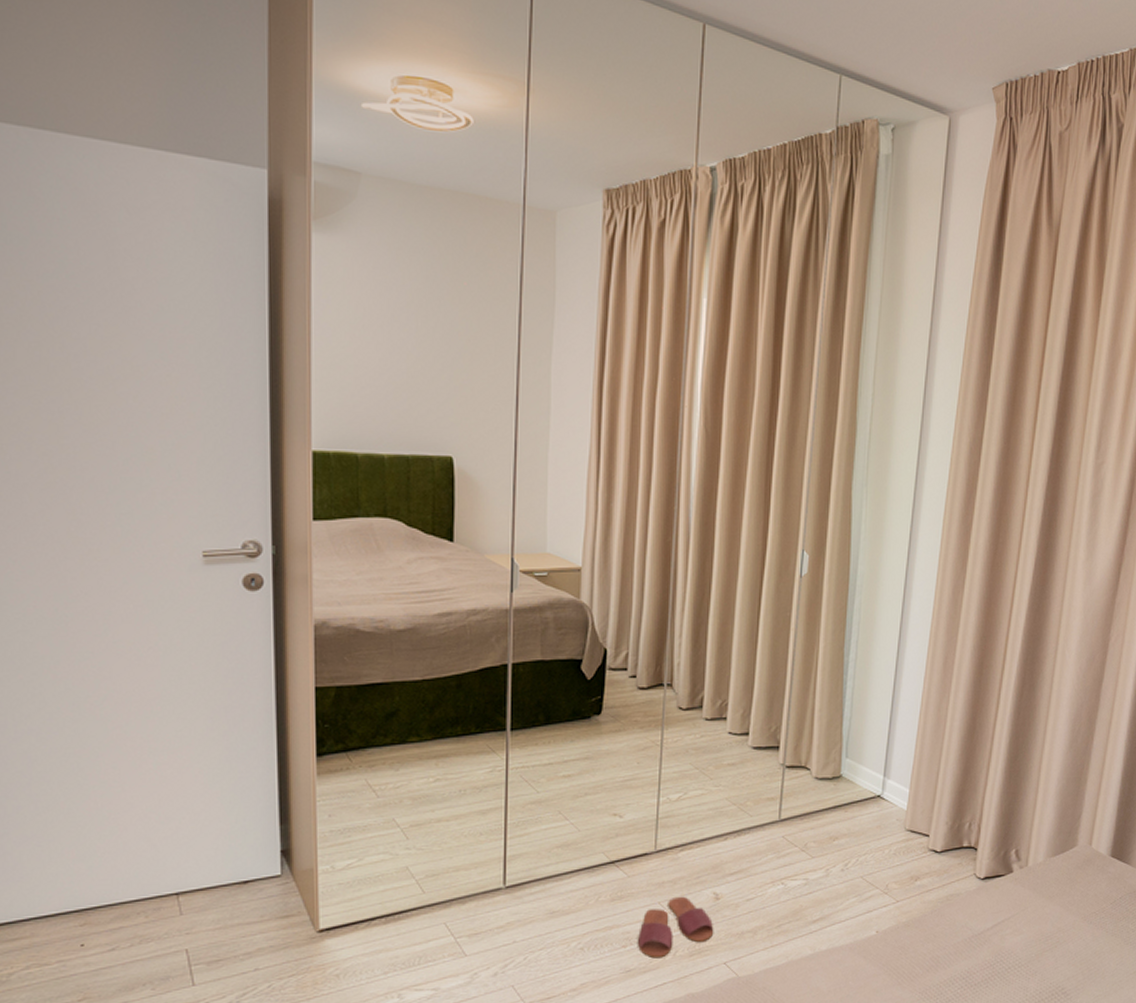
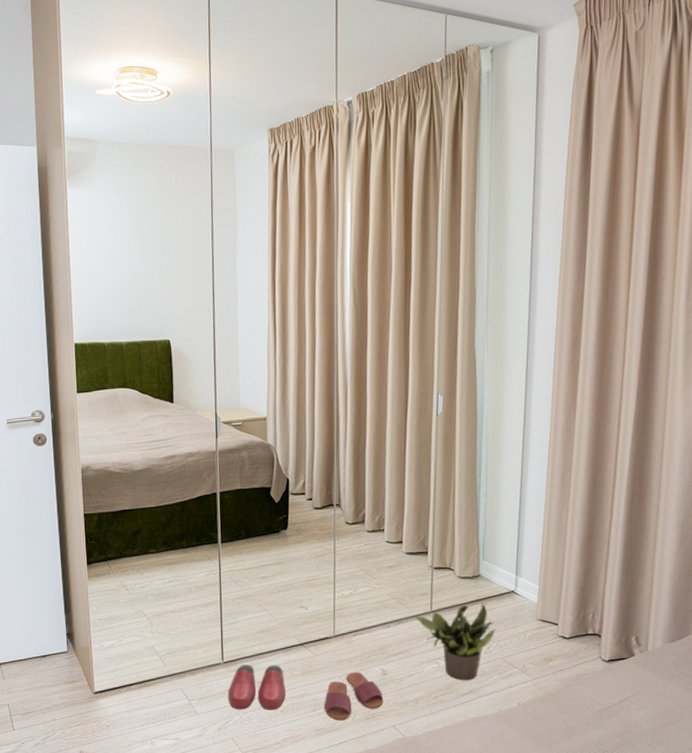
slippers: none [509,889,589,949] -> present [227,664,286,710]
potted plant: none [758,810,856,905] -> present [414,603,496,681]

